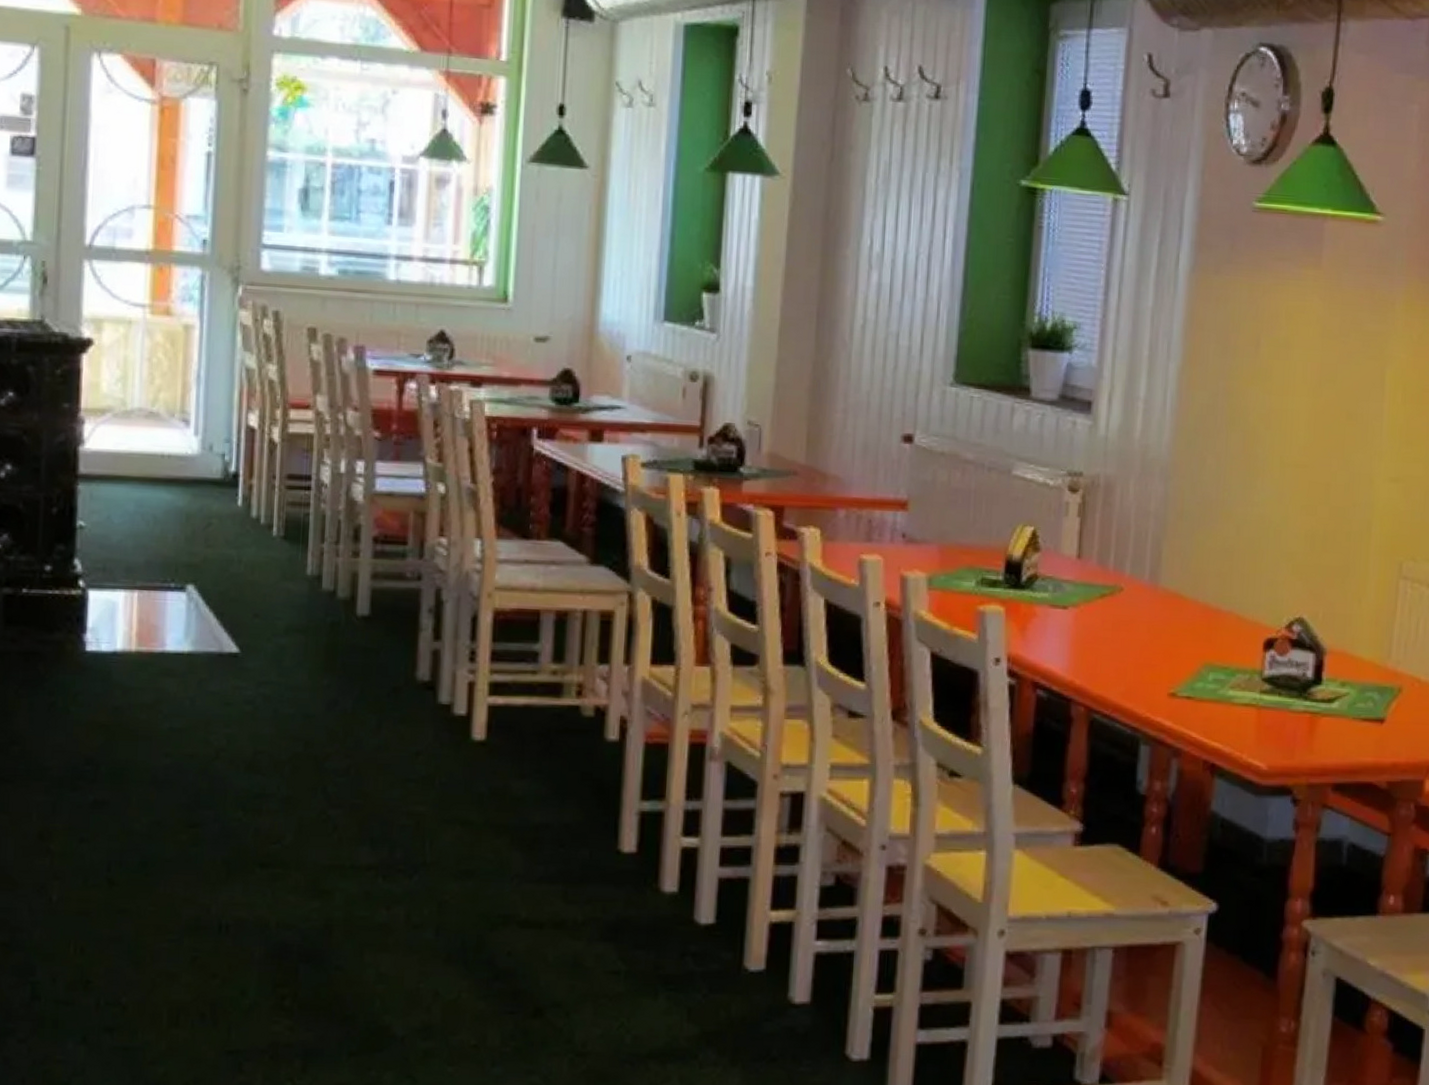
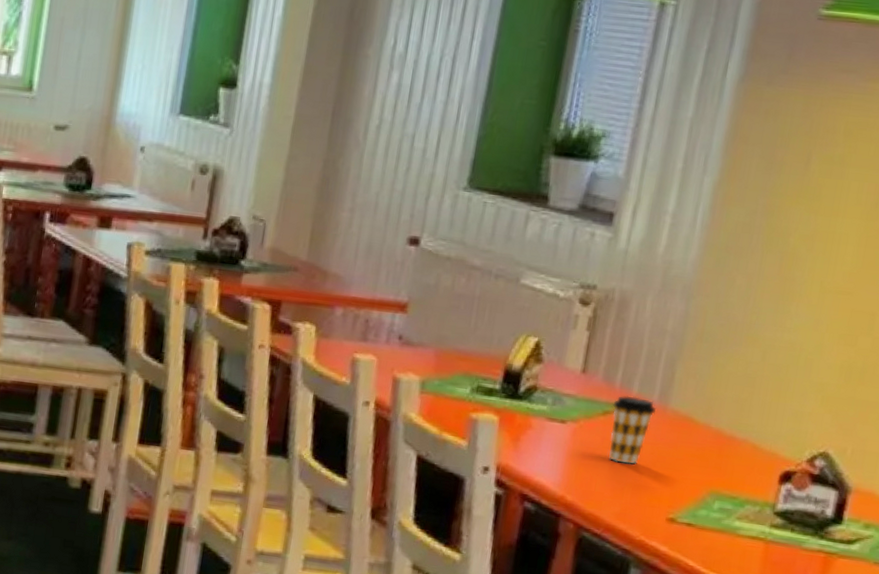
coffee cup: none [1109,577,1148,644] -> present [609,395,656,464]

